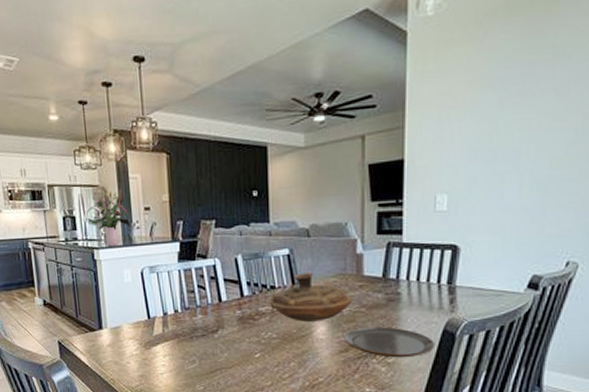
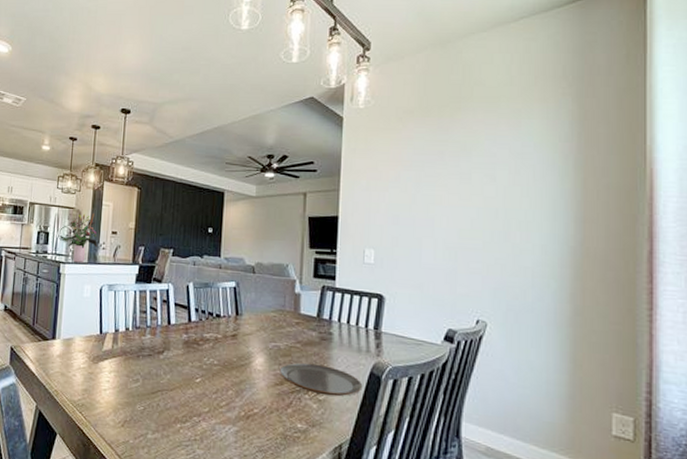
decorative bowl: present [269,273,351,322] -> none [213,305,288,353]

